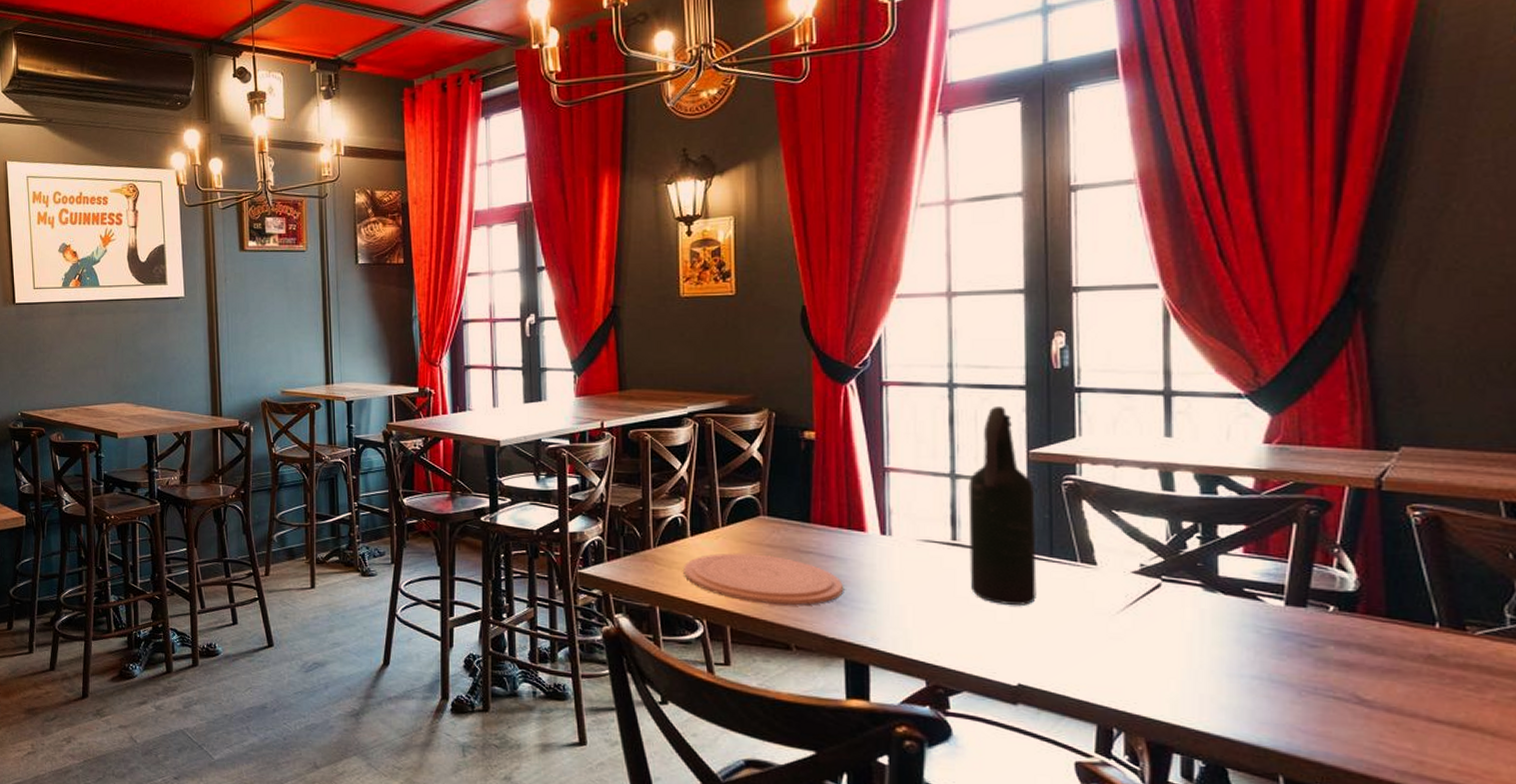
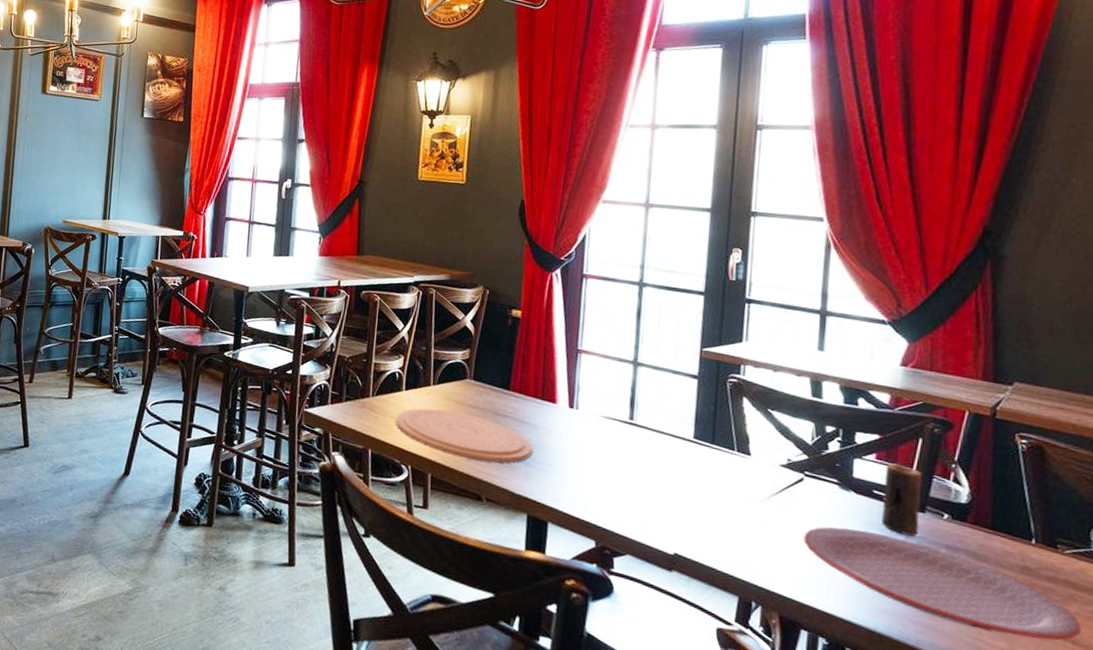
beer bottle: present [968,405,1037,605] -> none [641,306,704,484]
plate: none [1166,634,1501,735] -> present [803,526,1081,641]
candle: none [1255,554,1301,635] -> present [882,462,923,537]

